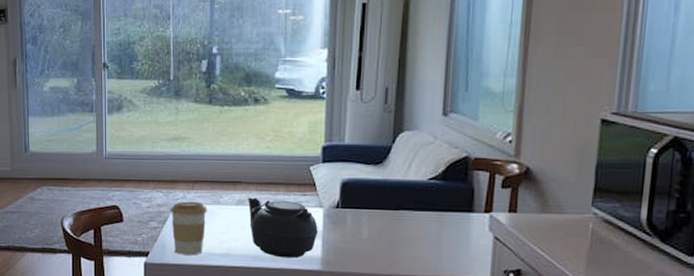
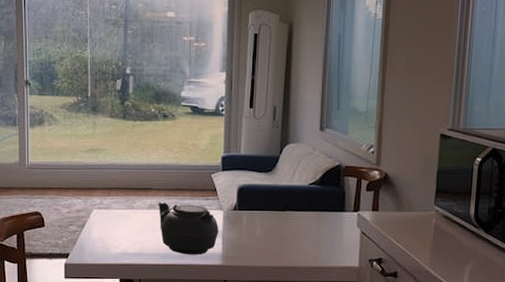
coffee cup: present [170,201,207,256] -> none [88,207,122,256]

